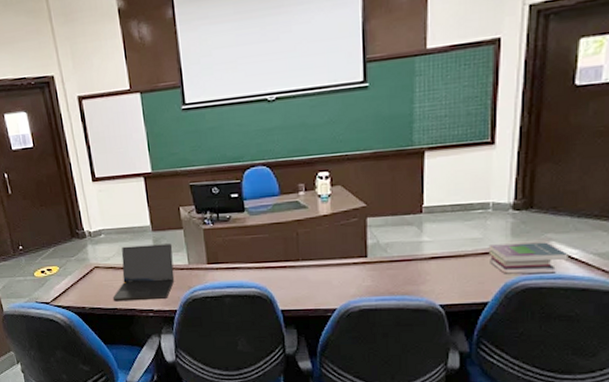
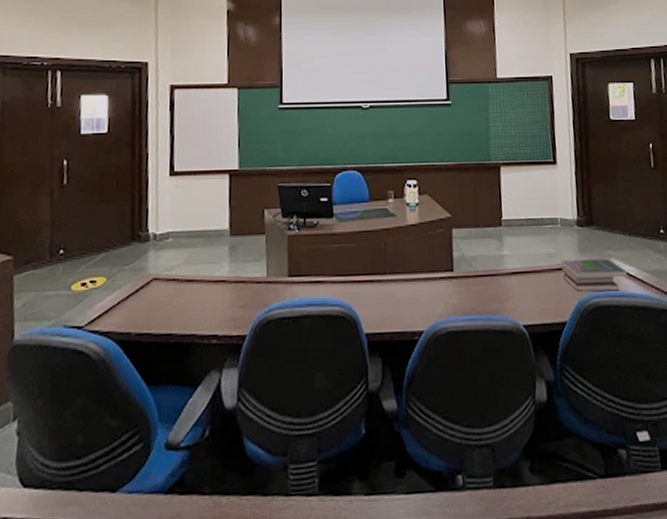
laptop: present [112,243,175,302] -> none [168,251,251,325]

